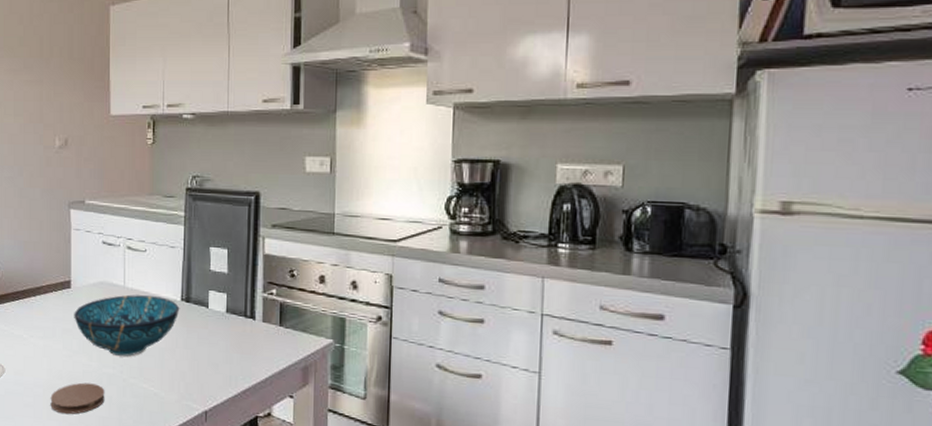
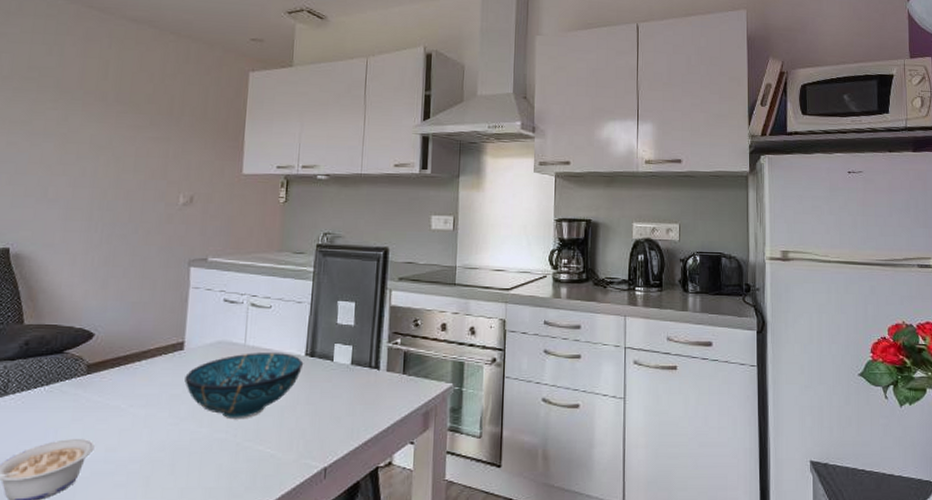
coaster: present [50,382,105,415] -> none [147,452,215,491]

